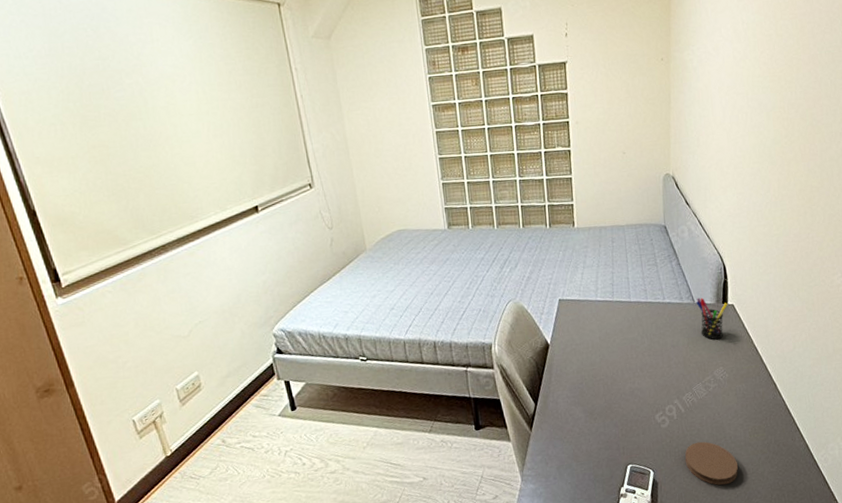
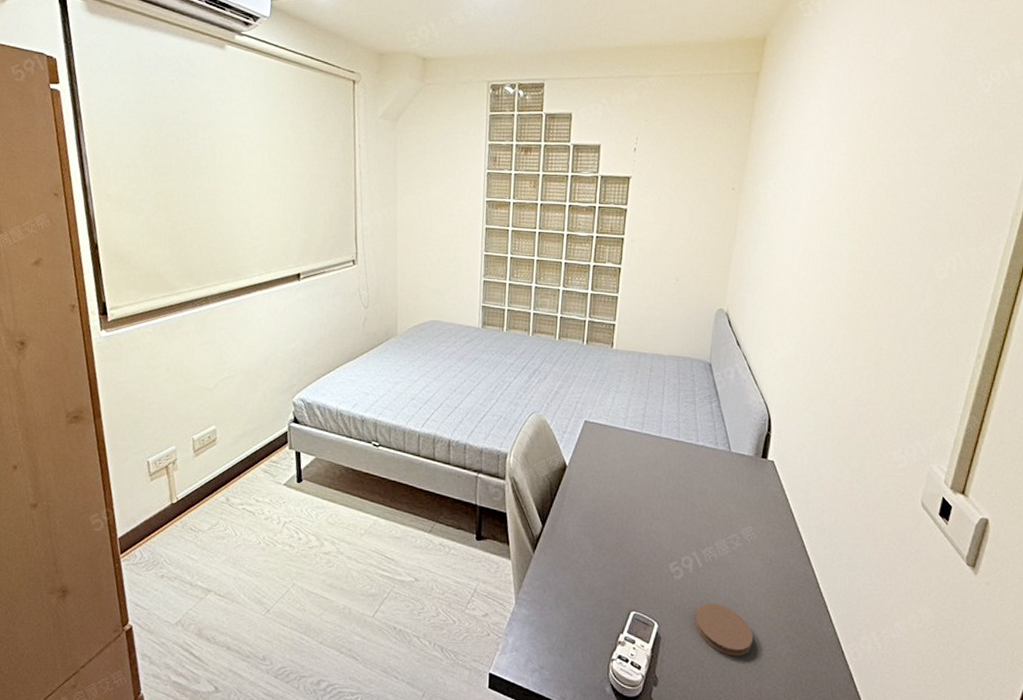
pen holder: present [696,297,728,340] -> none [732,447,767,496]

